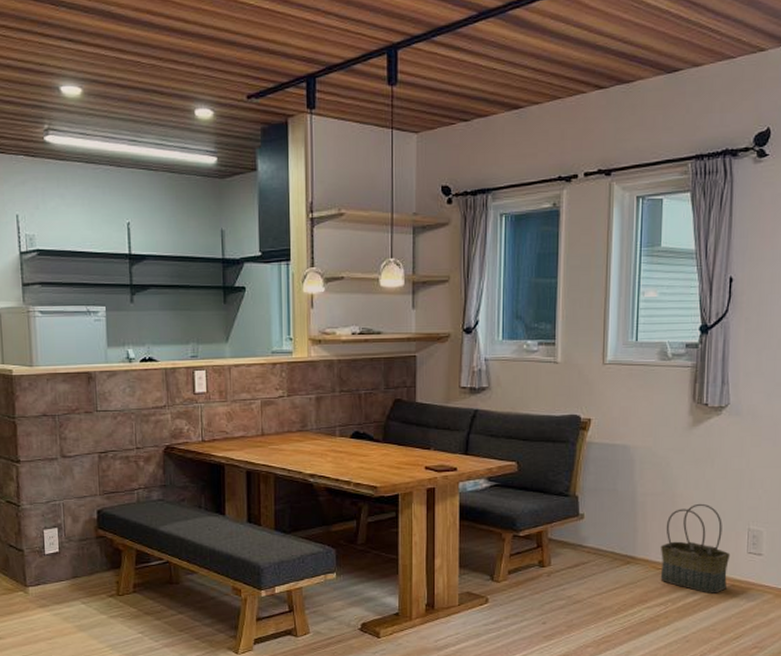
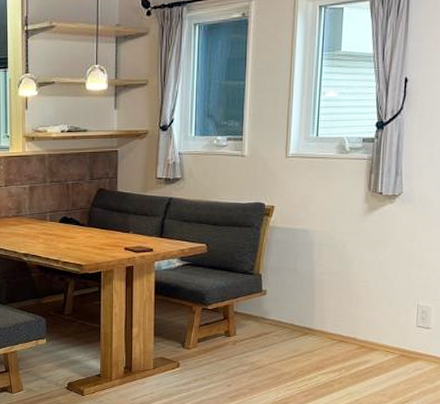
basket: present [660,503,731,593] -> none [335,282,401,362]

